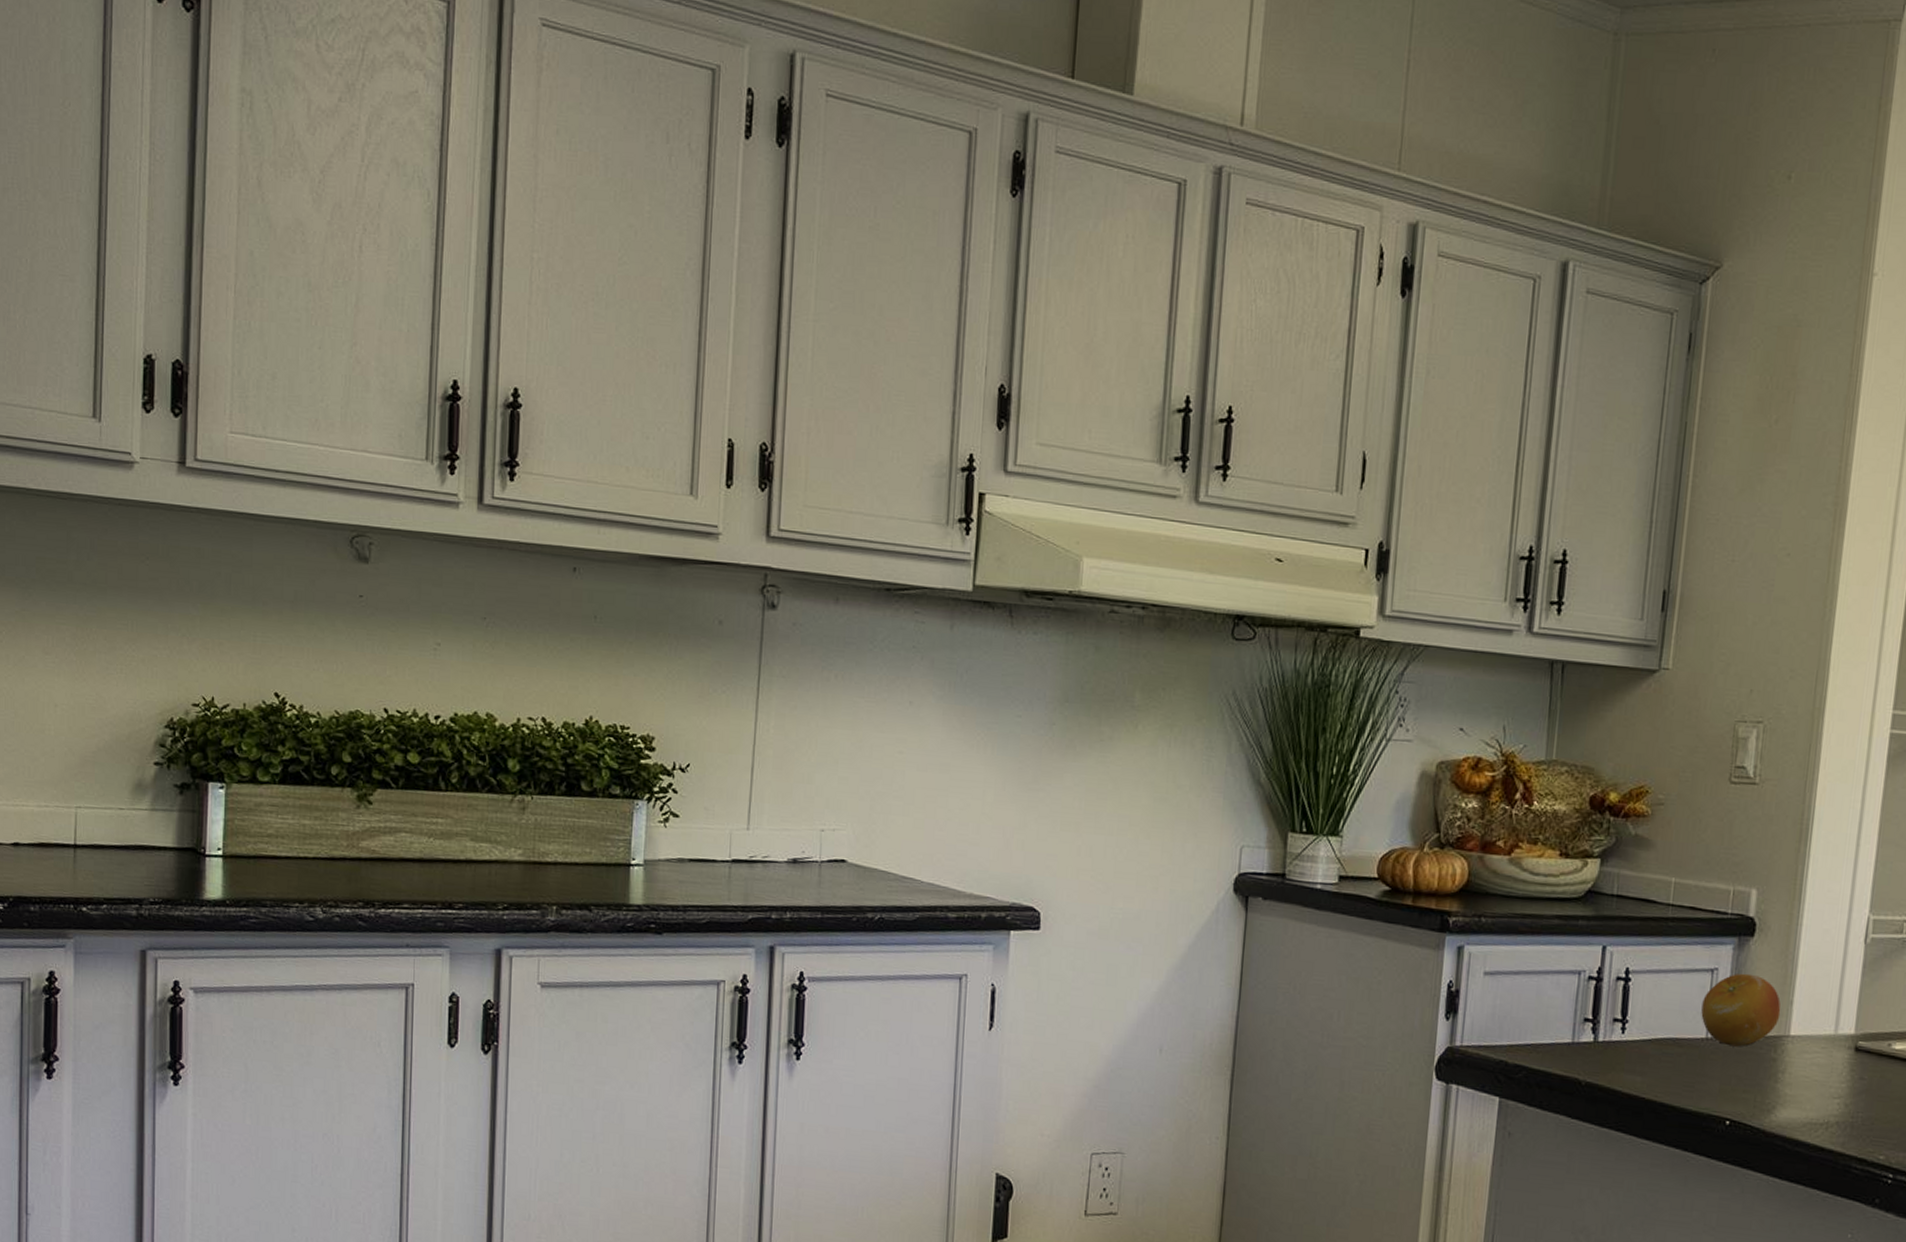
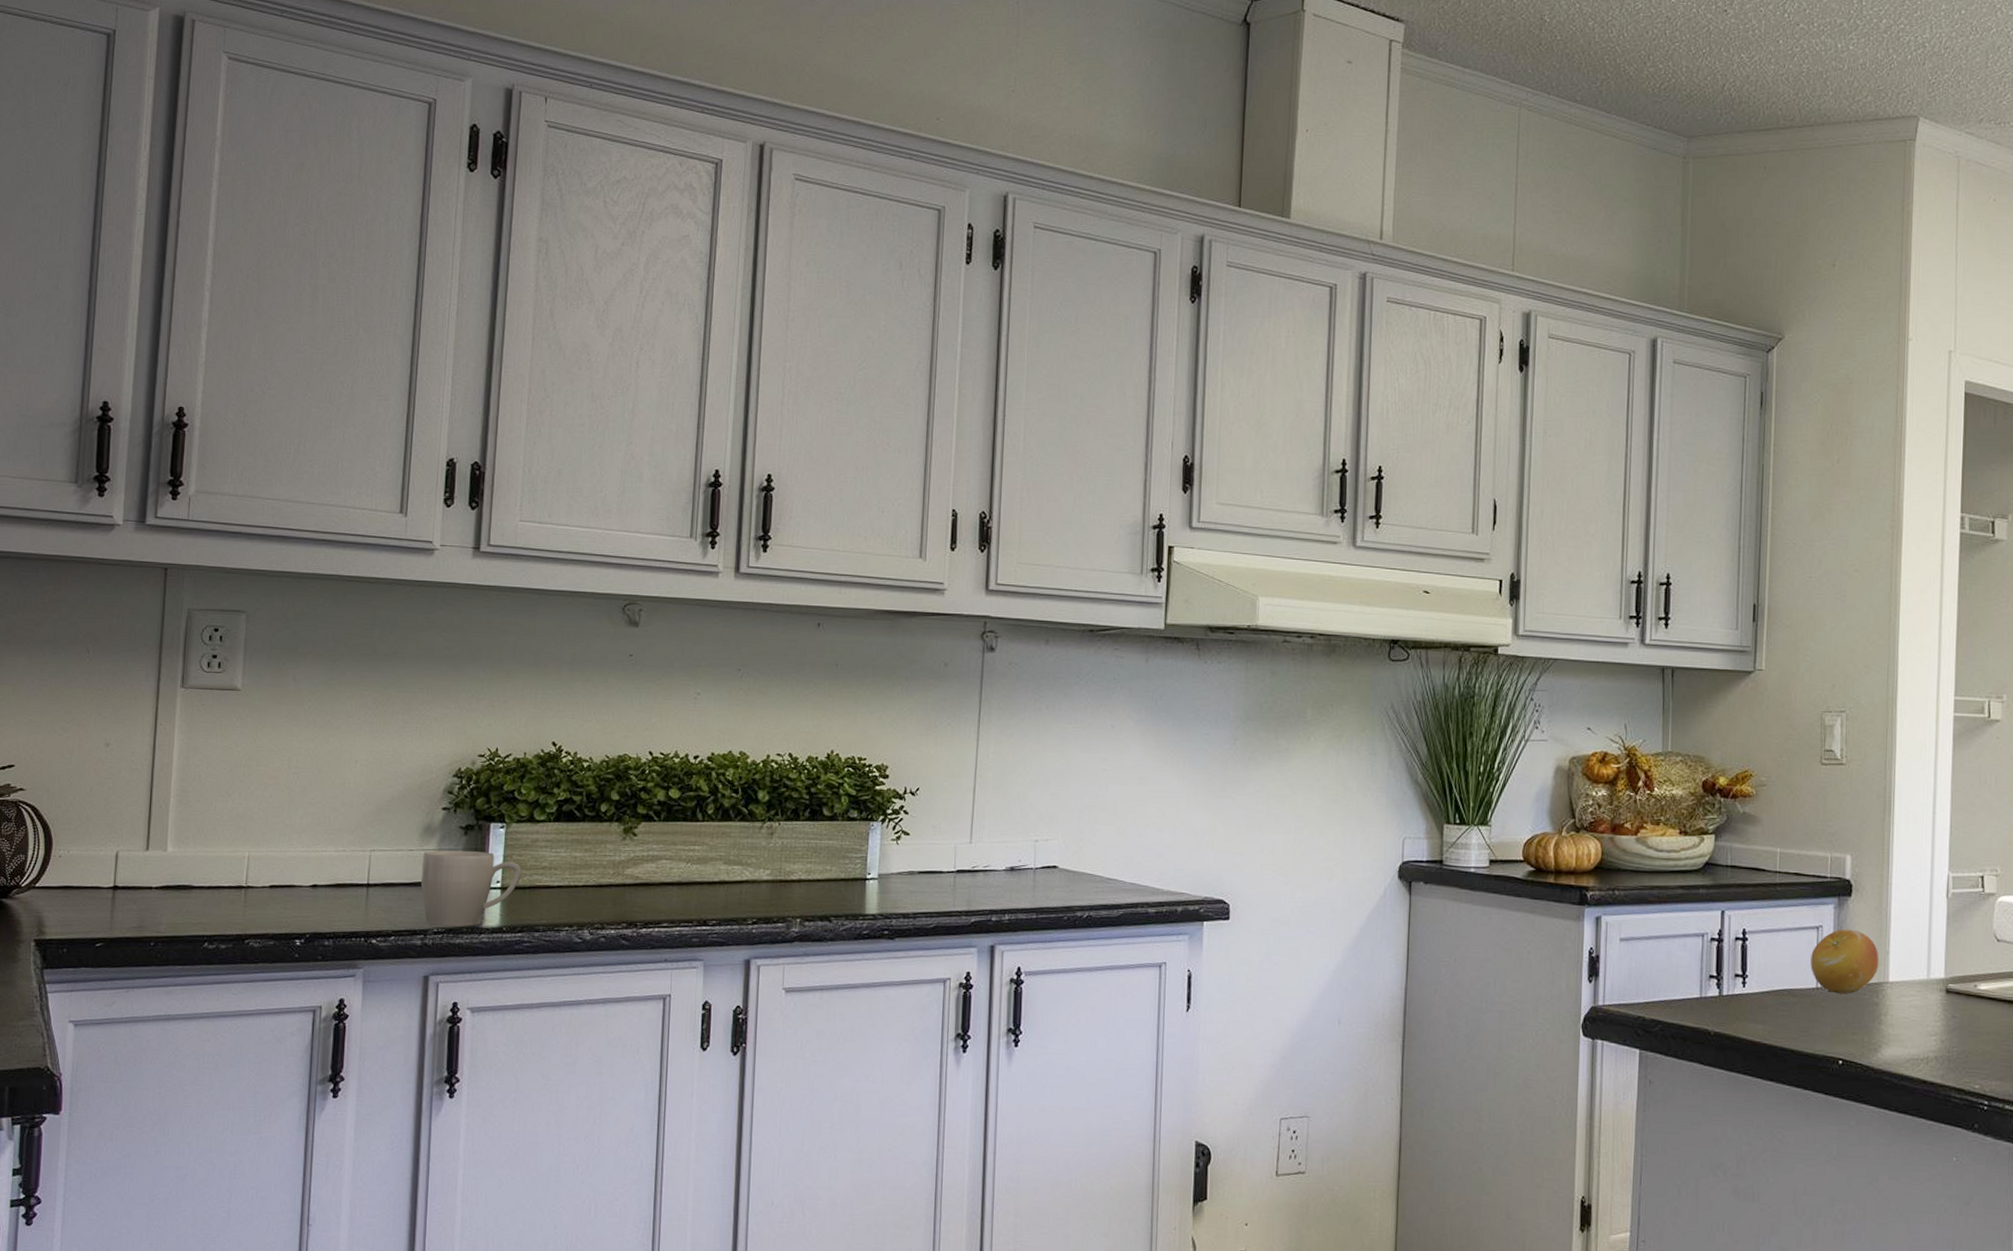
mug: none [133,811,245,898] -> present [421,850,521,927]

